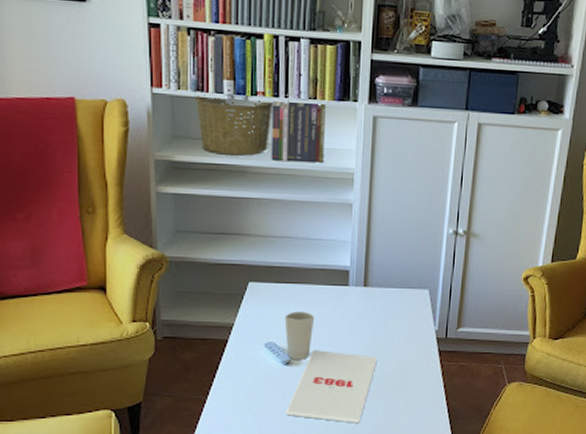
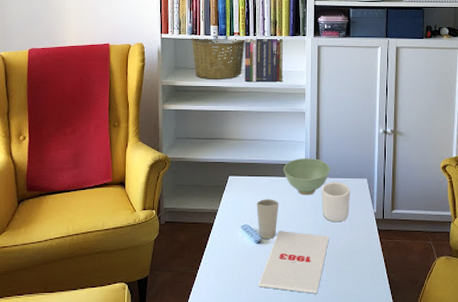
bowl: none [321,262,383,308] -> present [283,158,330,195]
mug: none [369,292,407,341] -> present [321,182,350,222]

